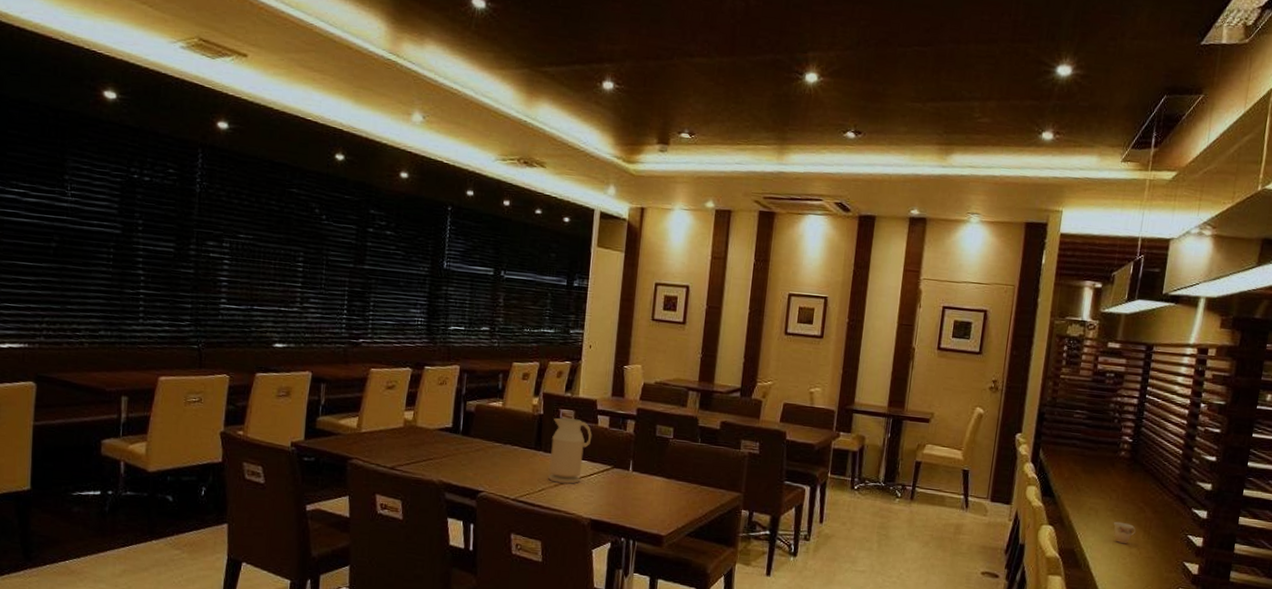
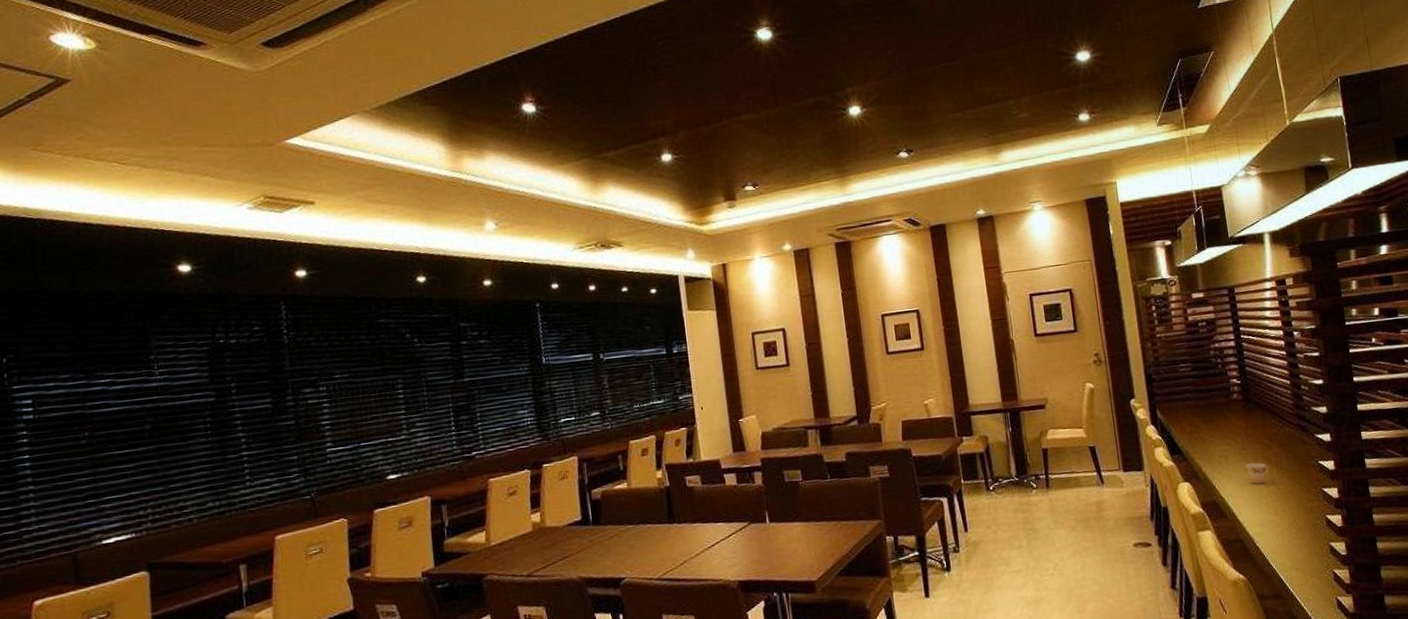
water jug: present [548,417,592,484] -> none [681,483,723,552]

